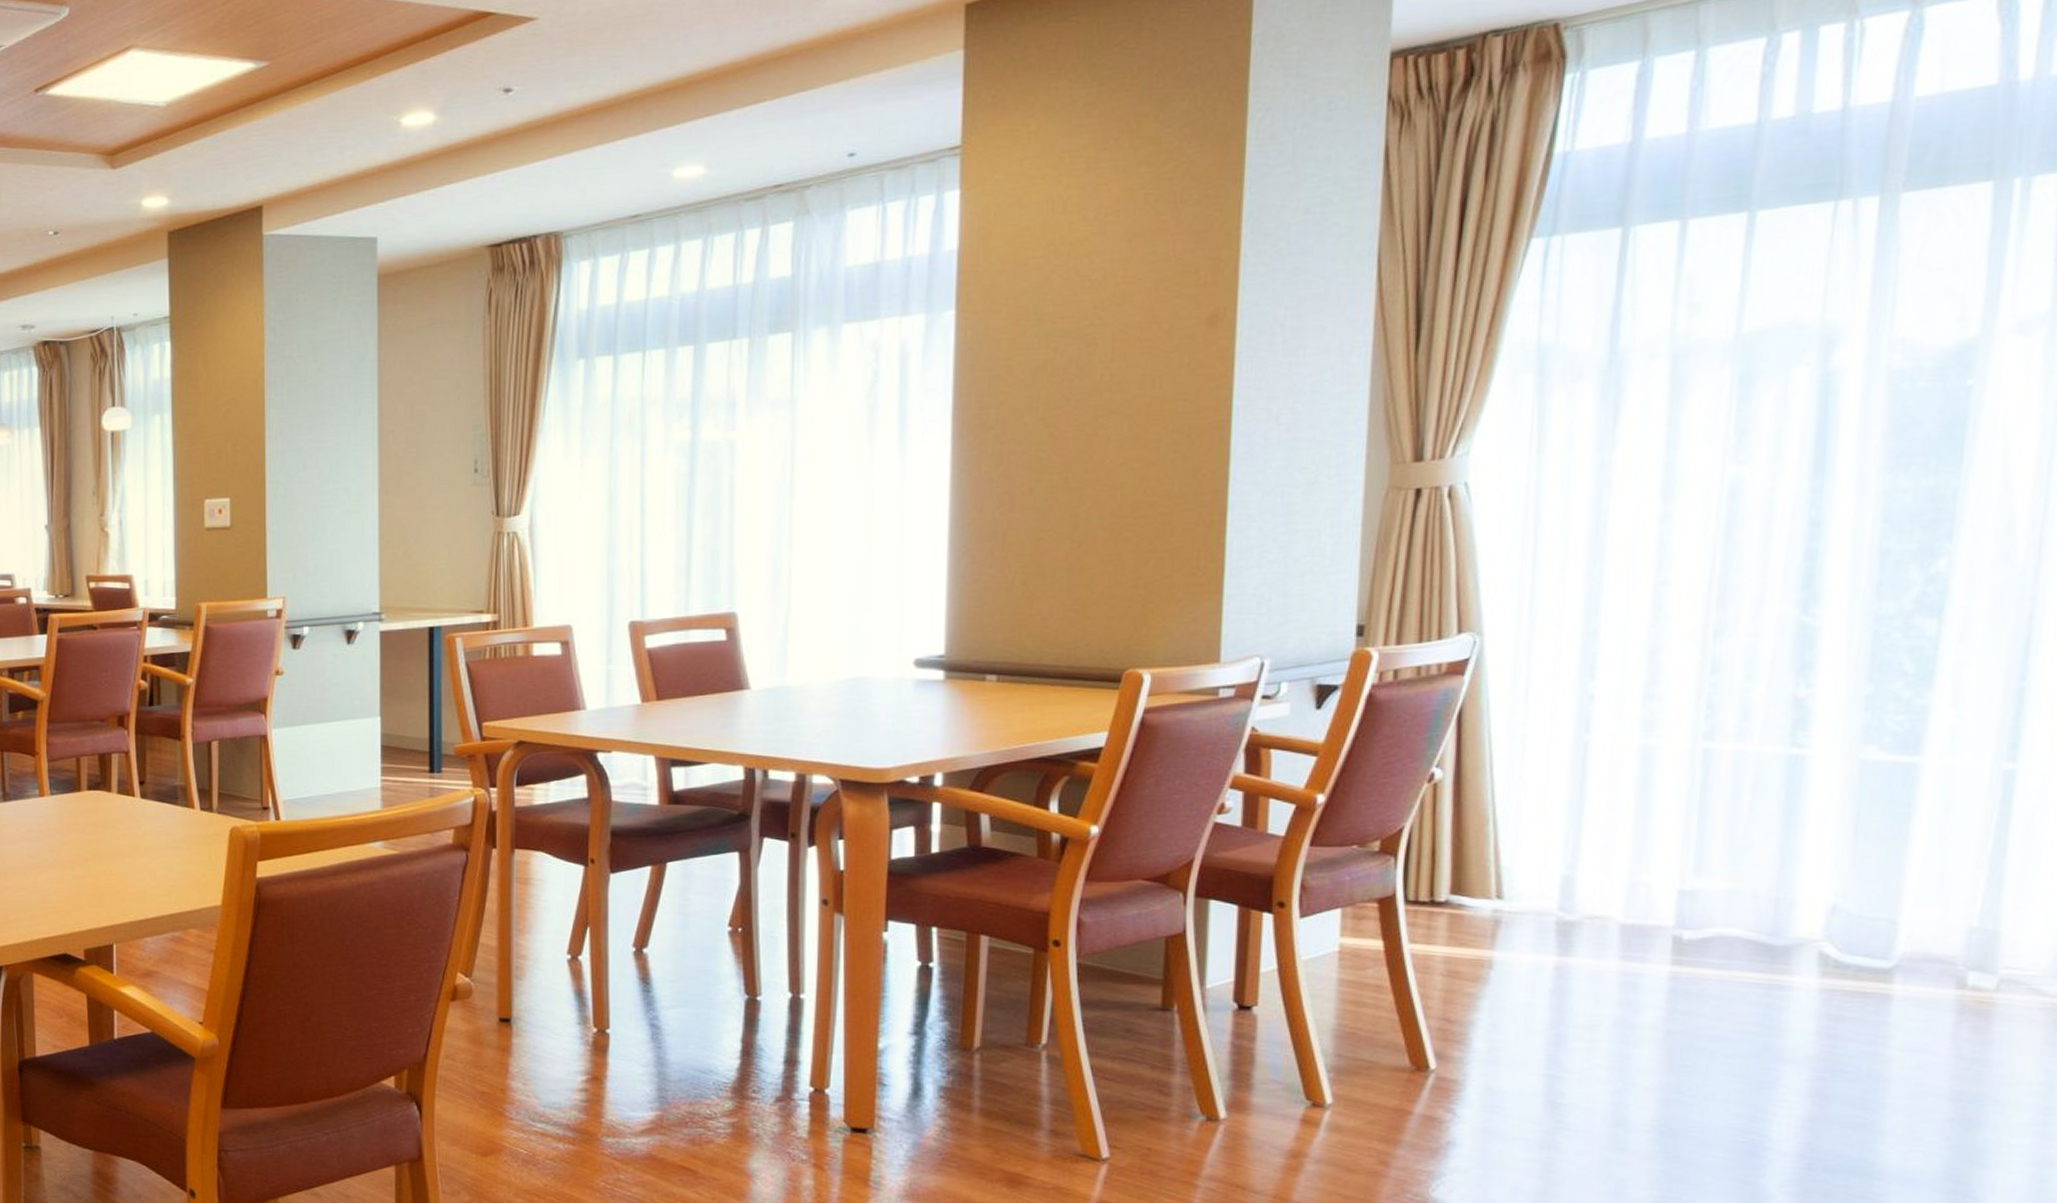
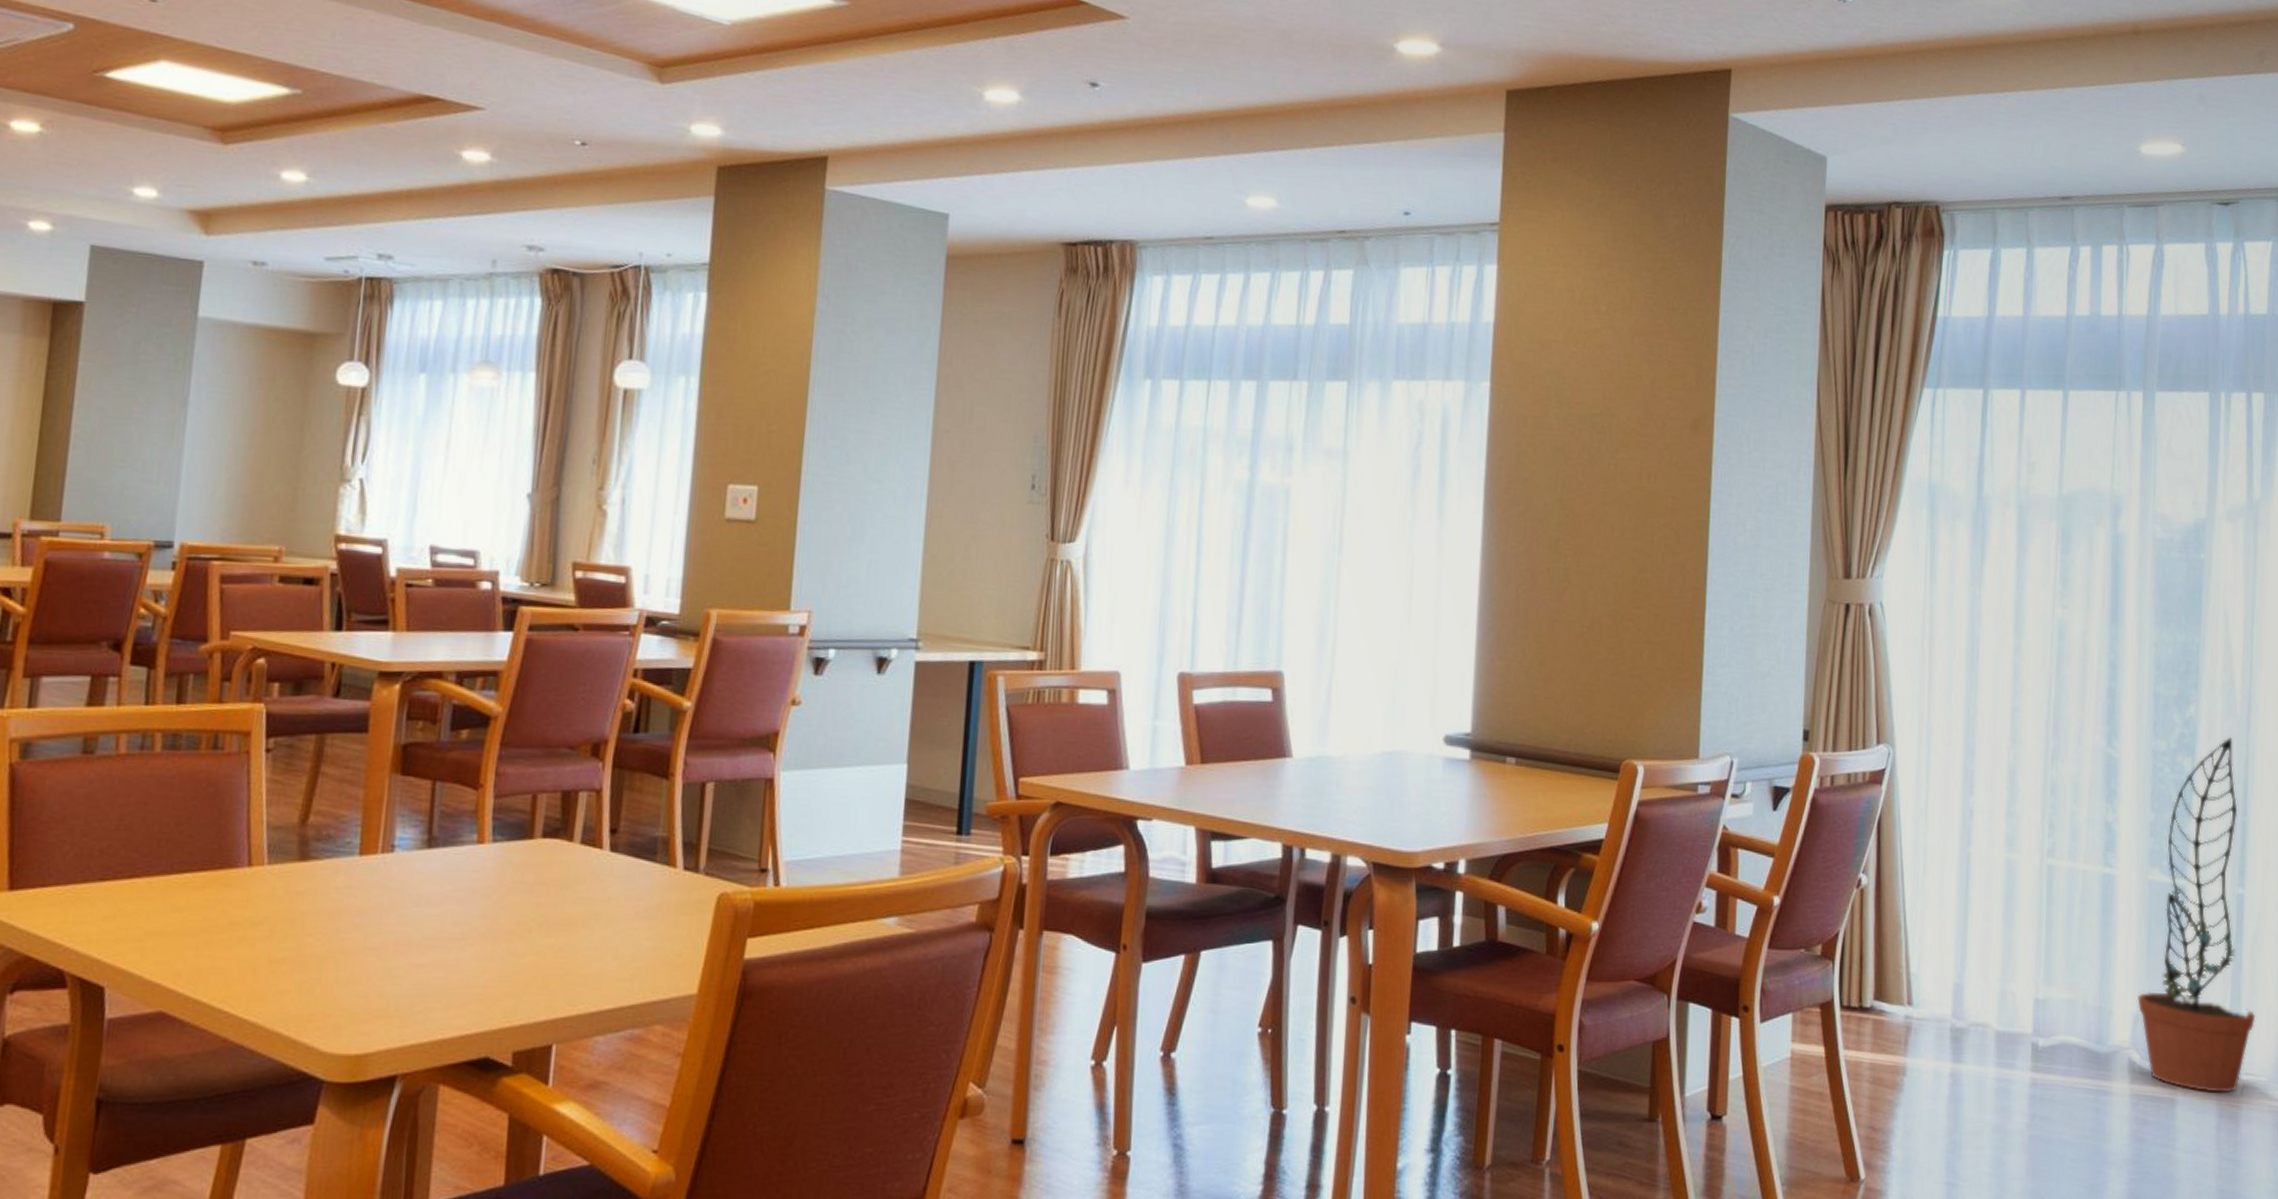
decorative plant: none [1836,592,2026,988] -> present [2138,737,2256,1093]

